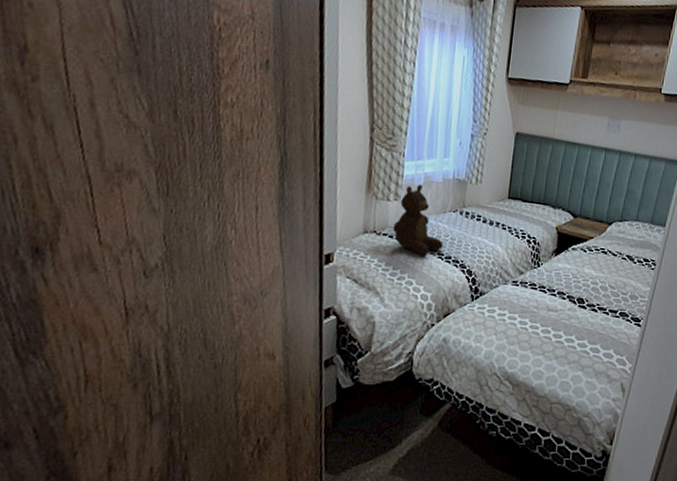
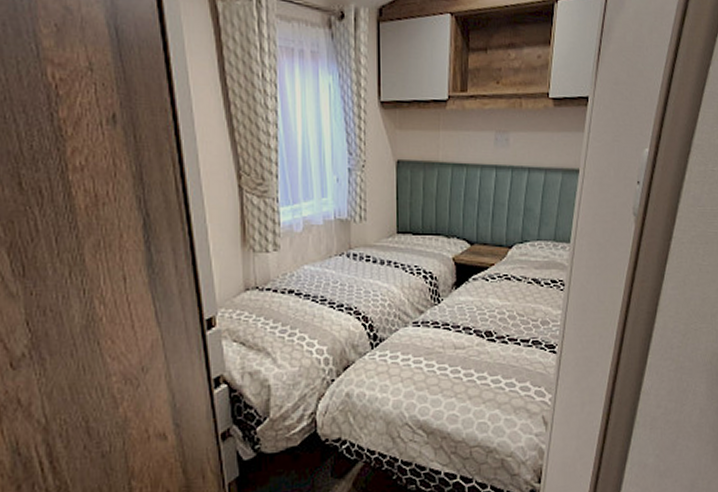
teddy bear: present [392,184,444,257] -> none [276,229,333,308]

